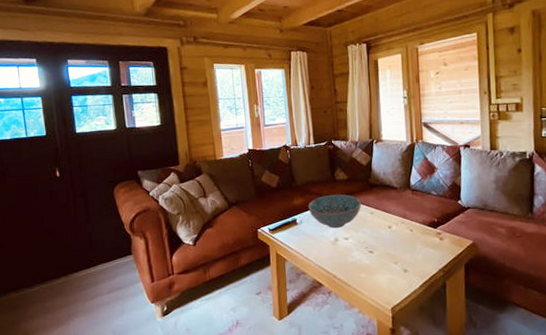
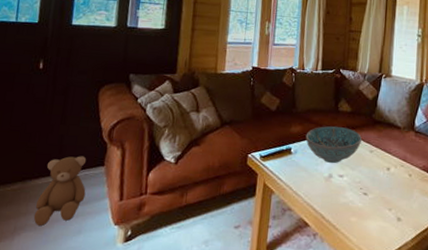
teddy bear: none [80,248,121,310] -> present [33,156,87,226]

